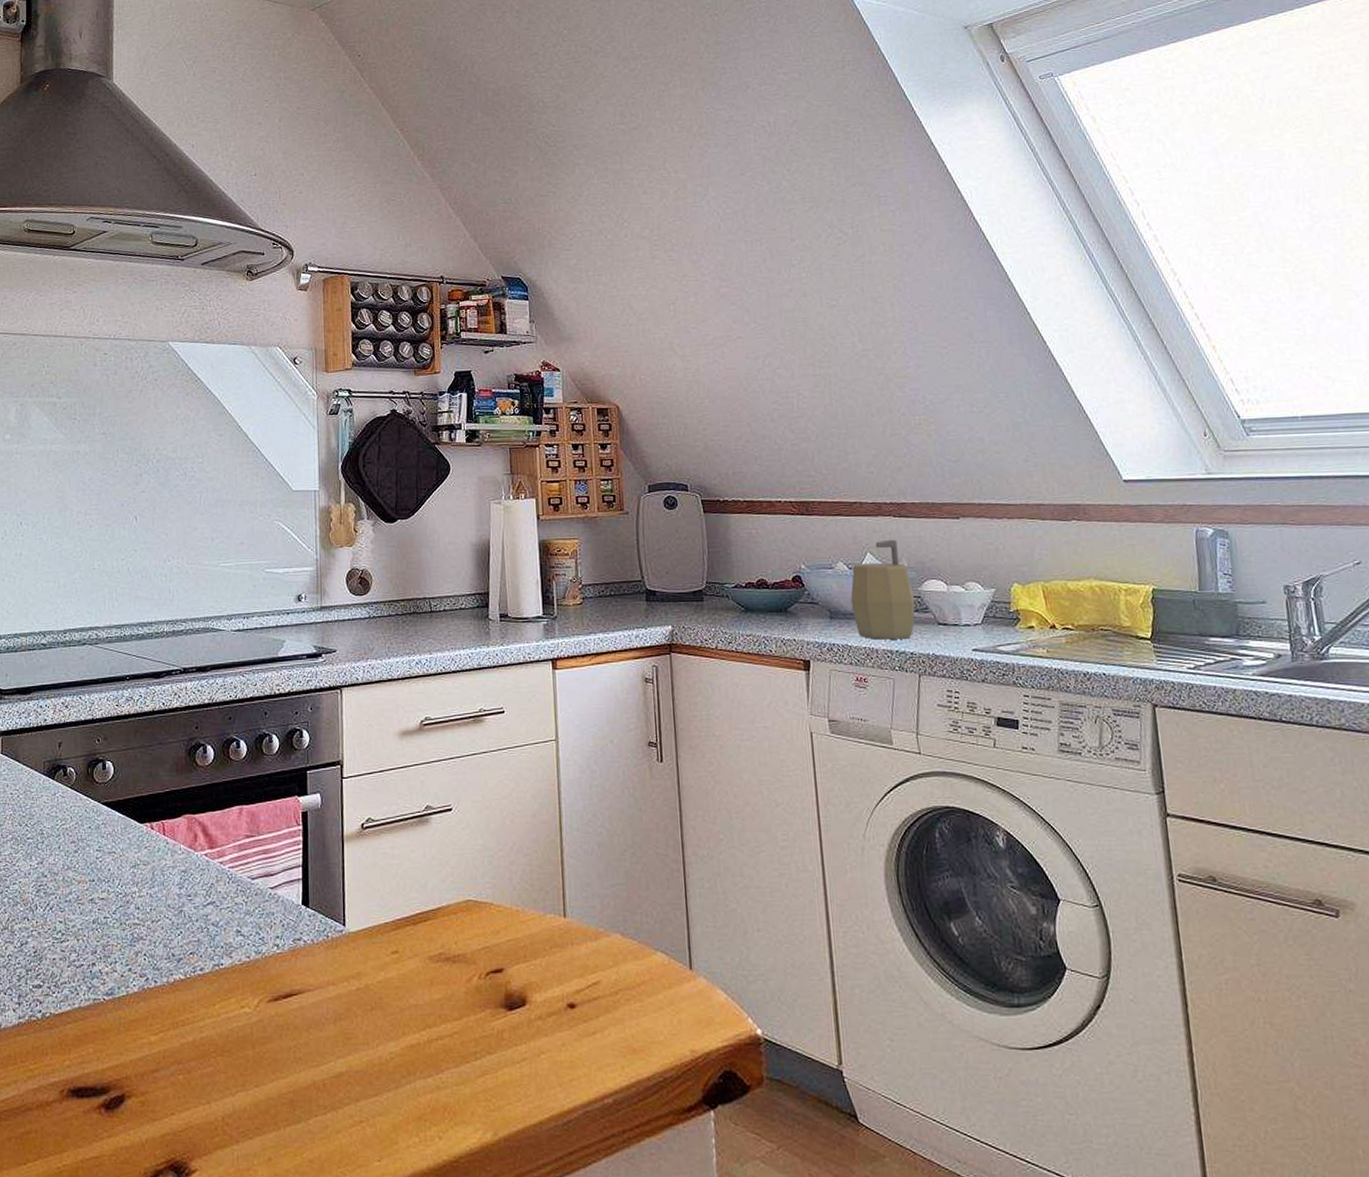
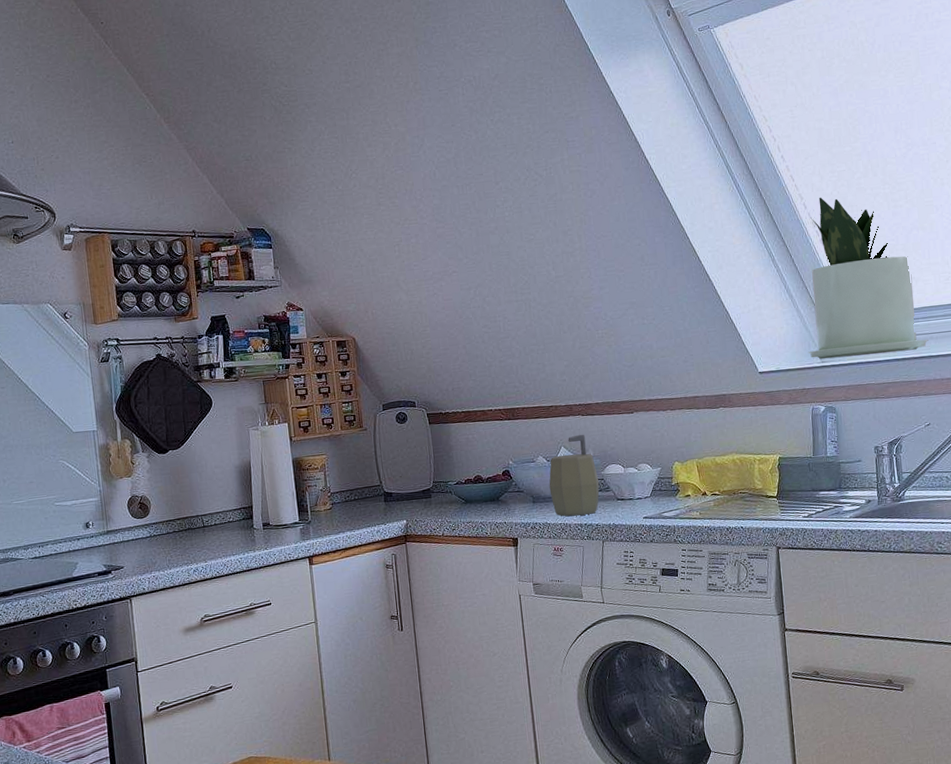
planter: none [1187,274,1353,470] -> present [807,198,928,360]

